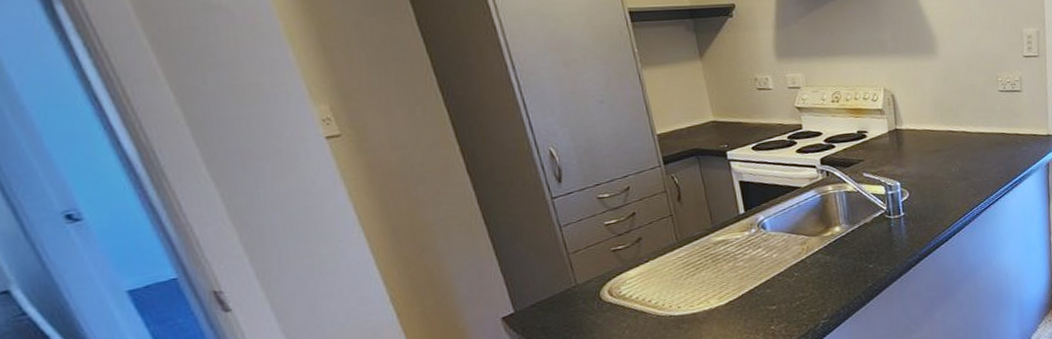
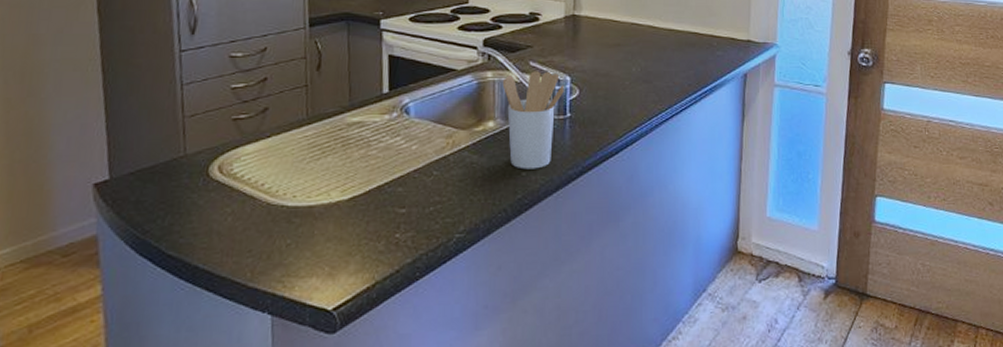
utensil holder: none [842,180,896,263] -> present [502,71,564,170]

